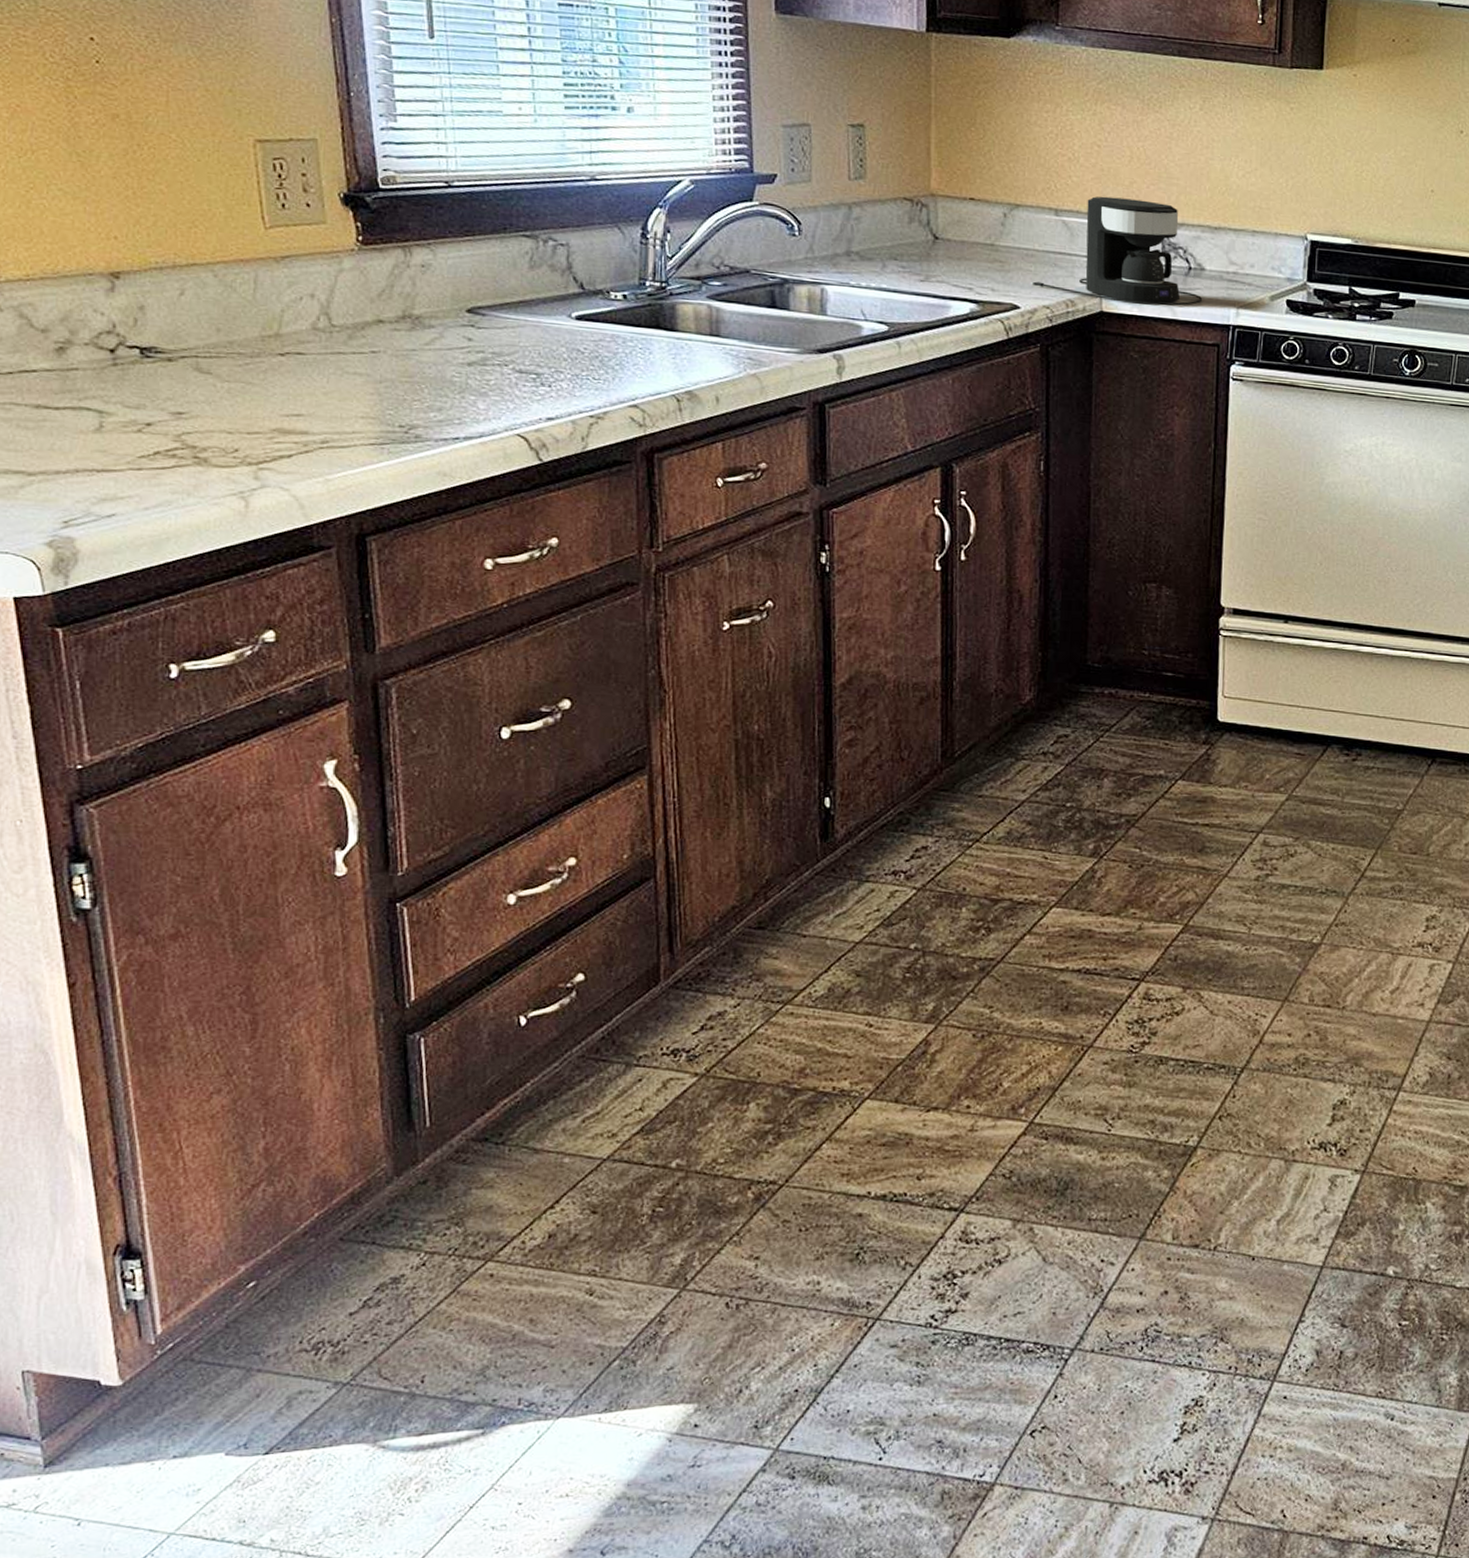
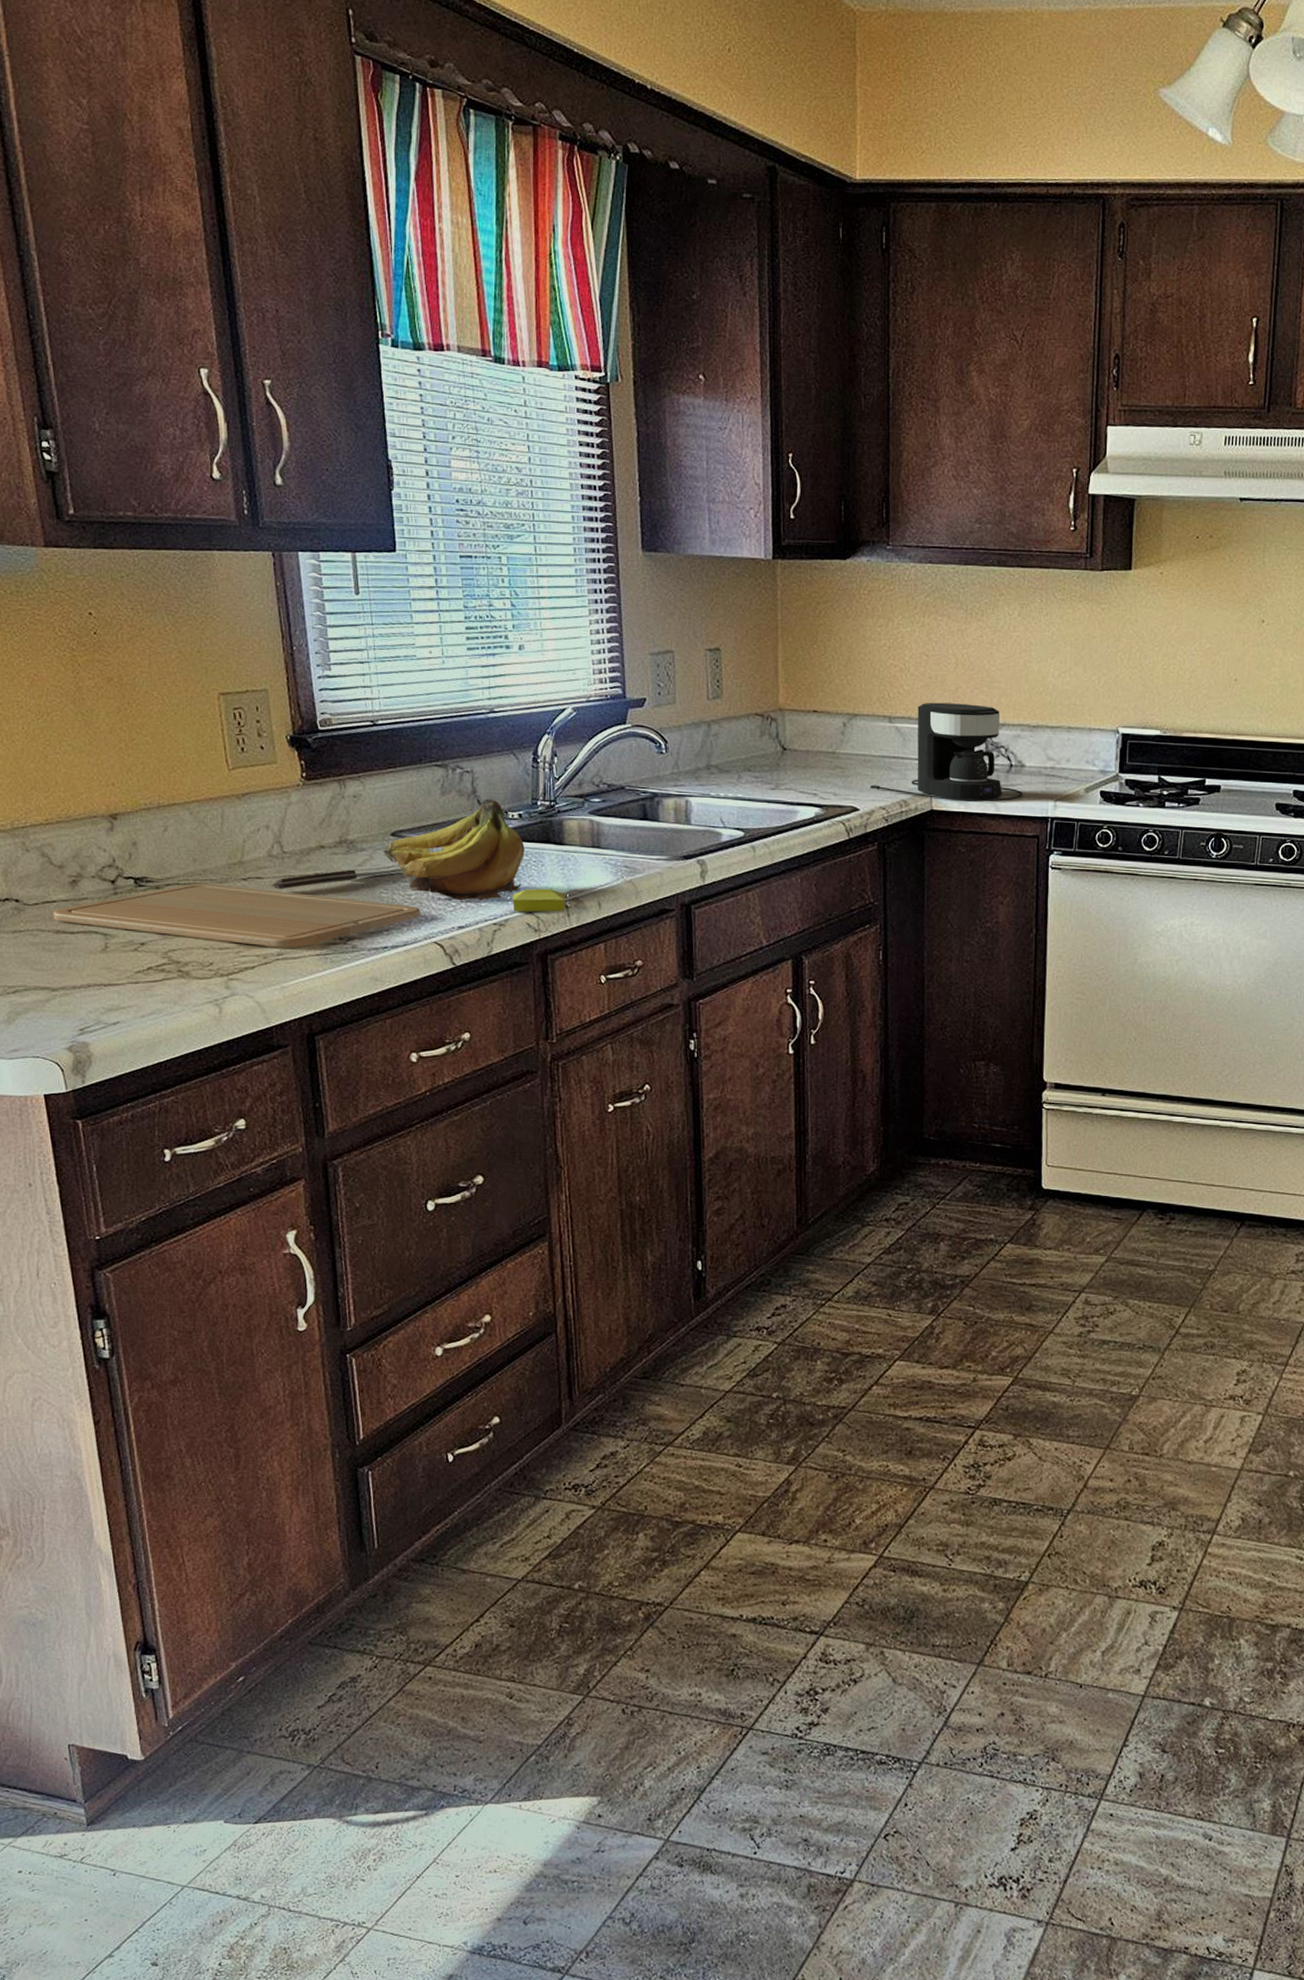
chopping board: none [32,357,502,436] -> present [53,883,421,948]
knife: none [312,348,479,369] -> present [268,869,402,890]
fruit: none [455,276,629,390] -> present [382,799,525,901]
sponge: none [601,378,689,408] -> present [502,888,576,913]

